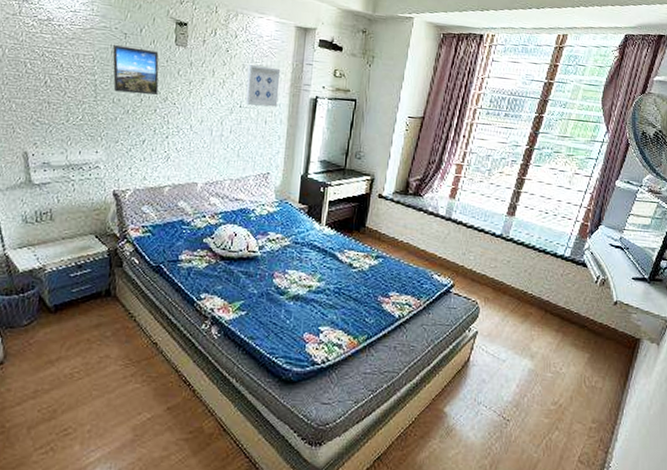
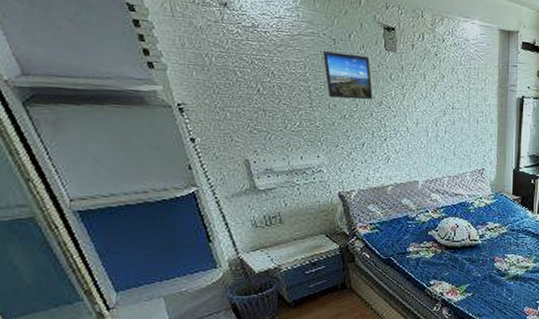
wall art: present [245,63,281,107] -> none [456,66,488,108]

